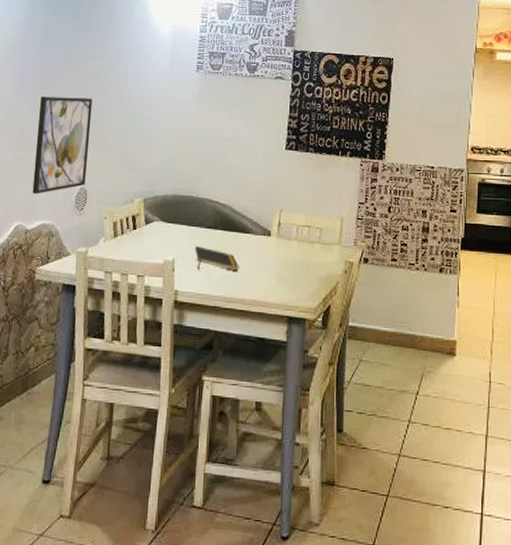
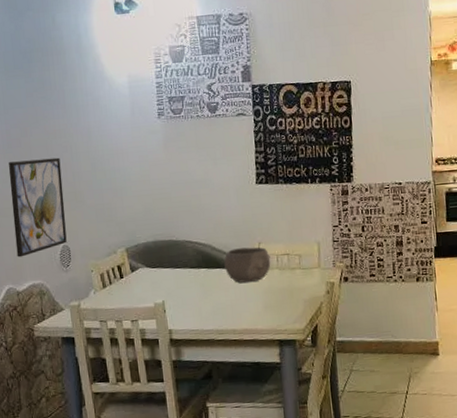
notepad: present [194,246,239,271] -> none [181,286,227,308]
bowl: none [242,213,290,250] -> present [224,247,271,283]

